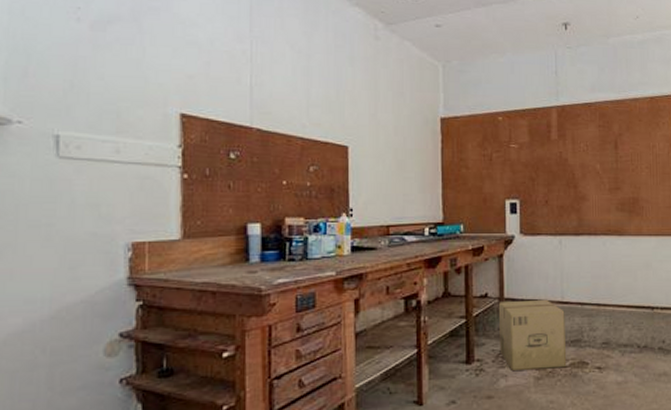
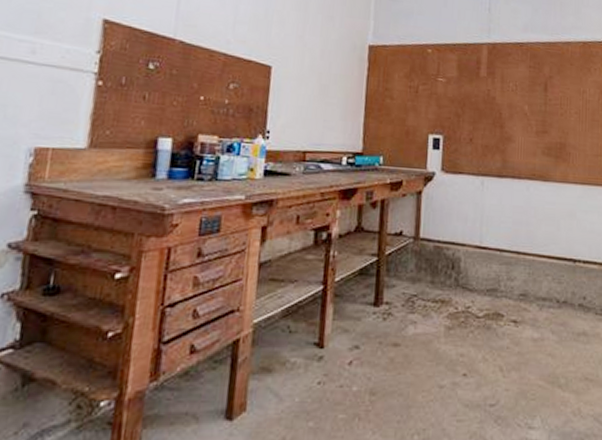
cardboard box: present [499,299,567,372] -> none [410,241,482,319]

